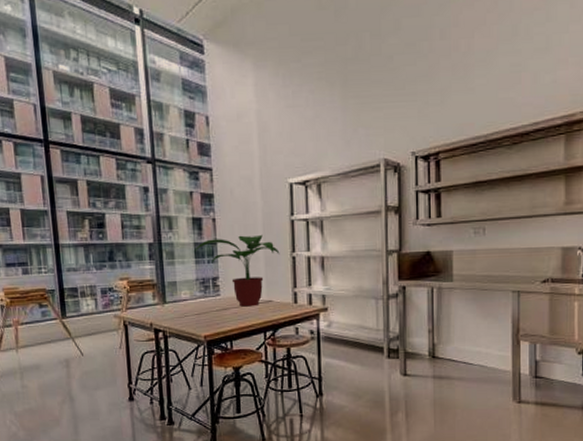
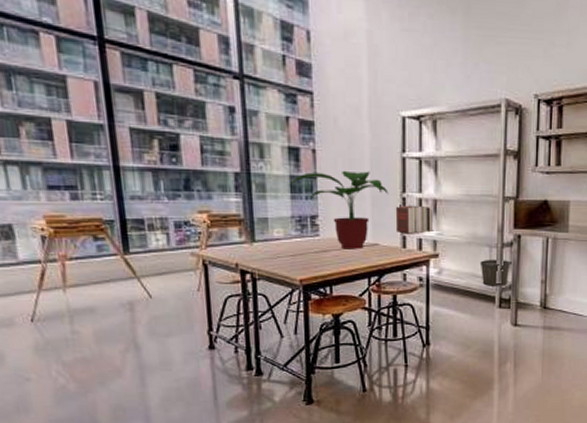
books: none [286,263,321,290] -> present [395,205,432,234]
basket: none [367,310,397,337] -> present [480,259,510,286]

